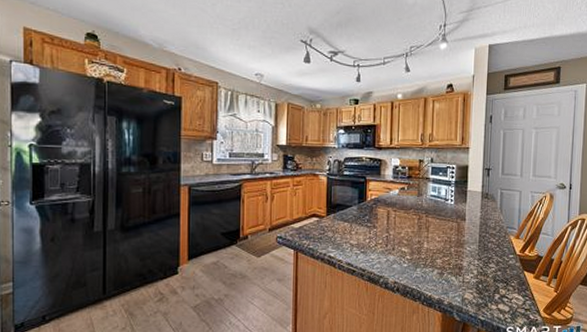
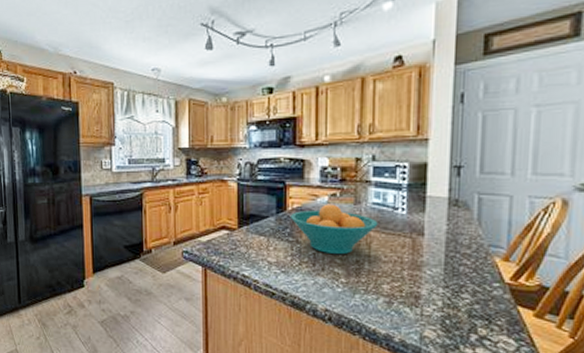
fruit bowl: none [370,195,434,237] -> present [291,204,378,255]

